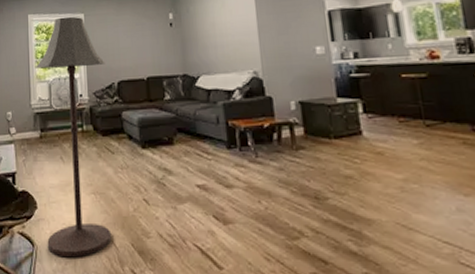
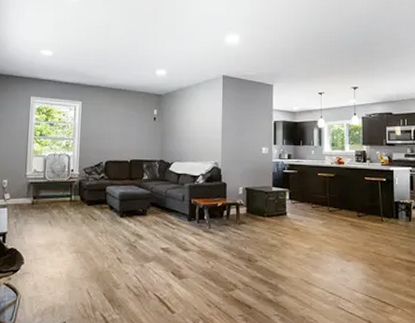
floor lamp: present [36,16,112,258] -> none [30,102,97,305]

